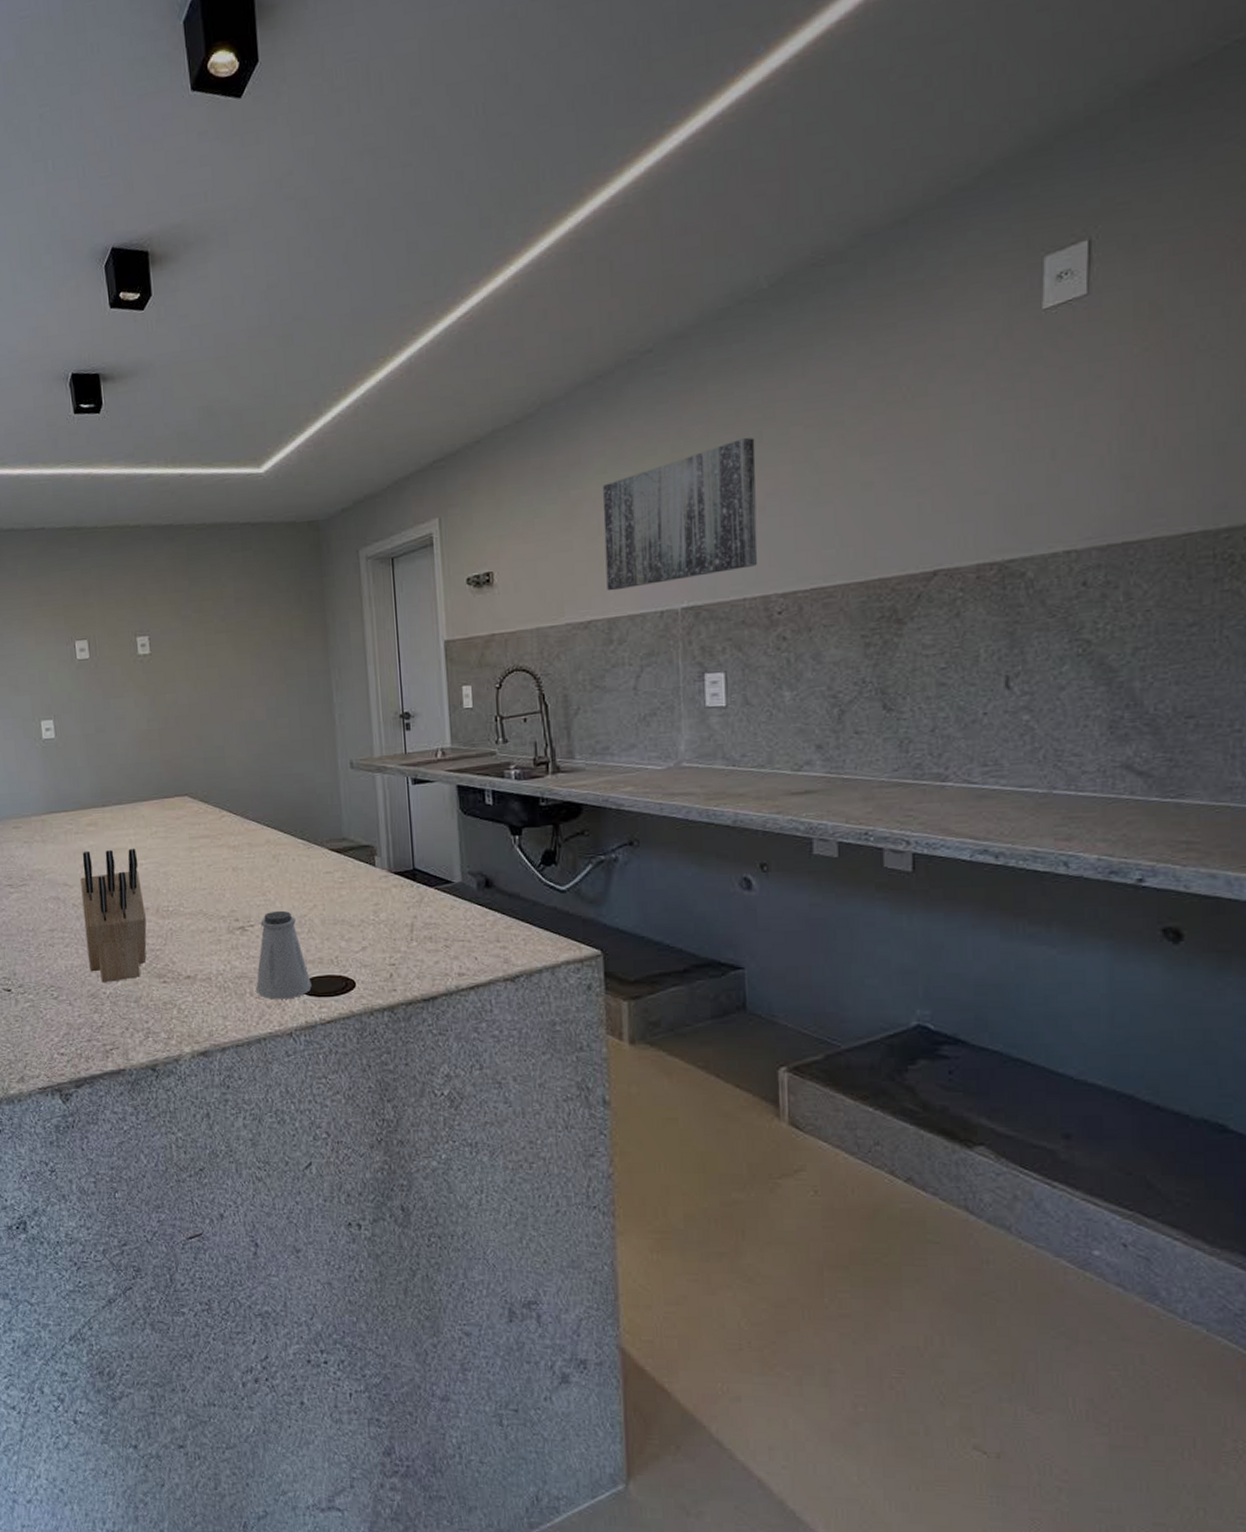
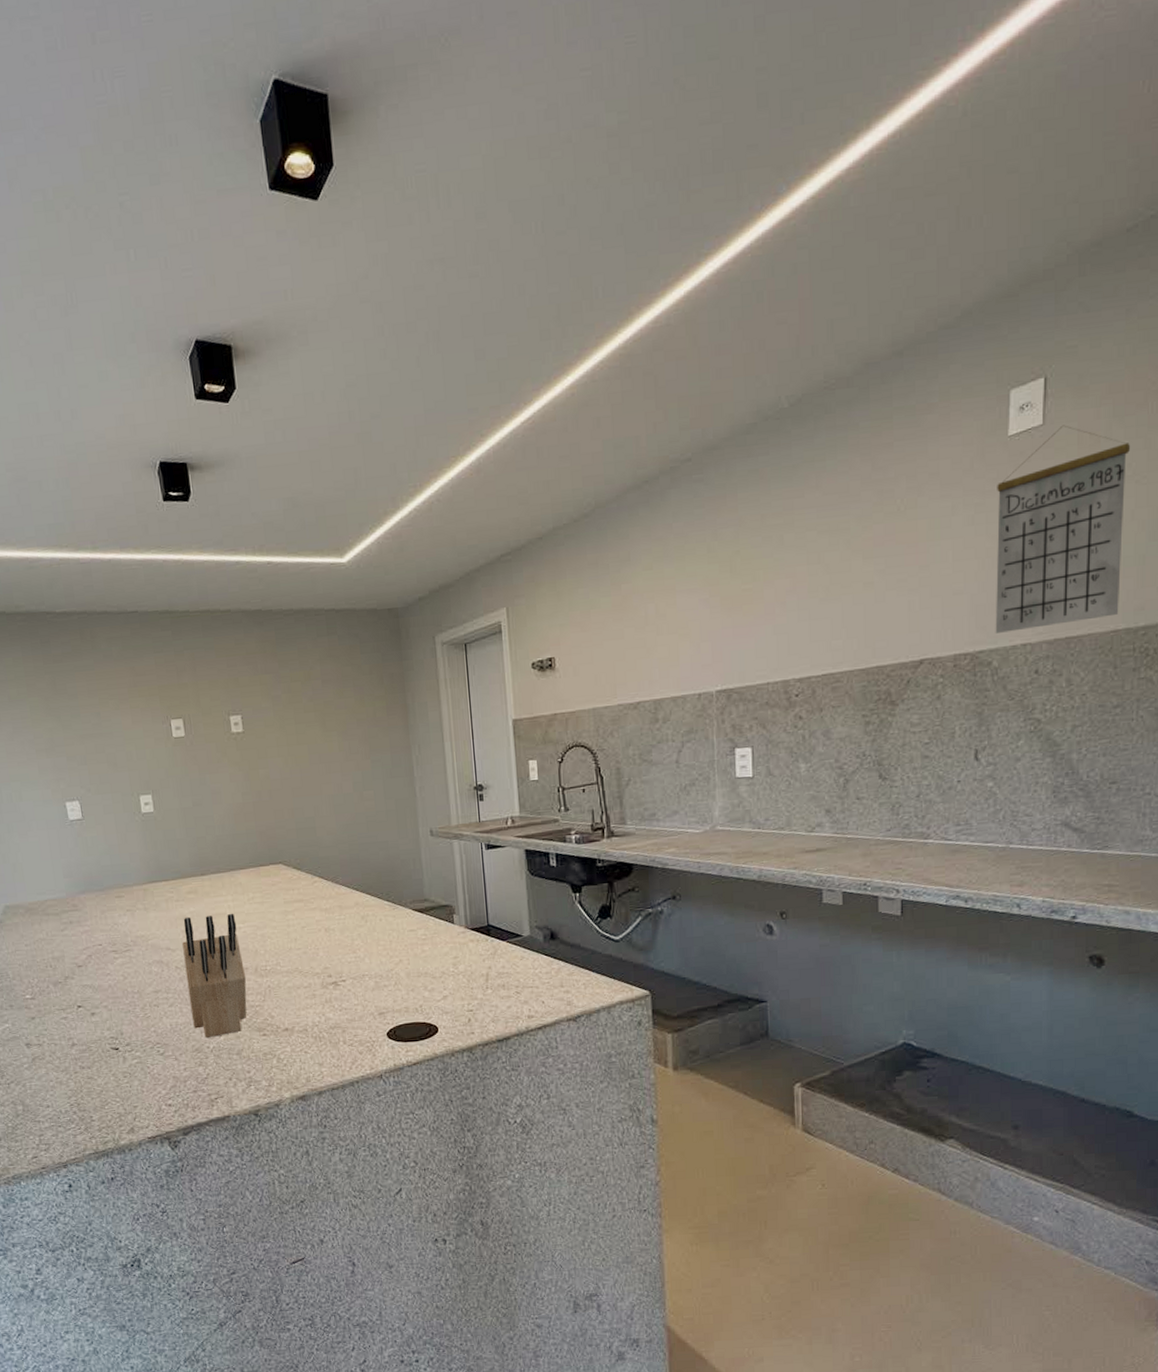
saltshaker: present [256,910,312,1000] -> none [348,966,399,1046]
wall art: present [603,438,758,591] -> none [649,541,779,676]
calendar: none [1029,293,1203,539] -> present [995,425,1130,633]

